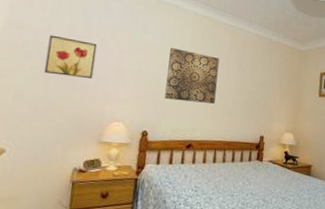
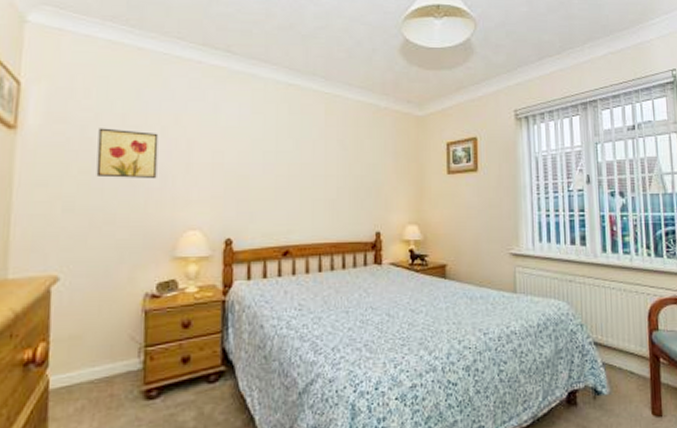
wall art: present [164,48,219,104] -> none [249,129,314,196]

